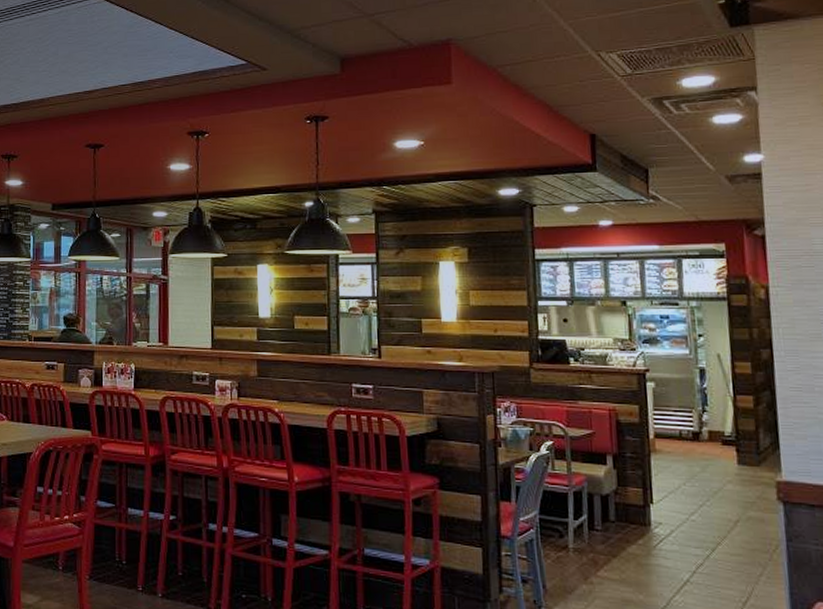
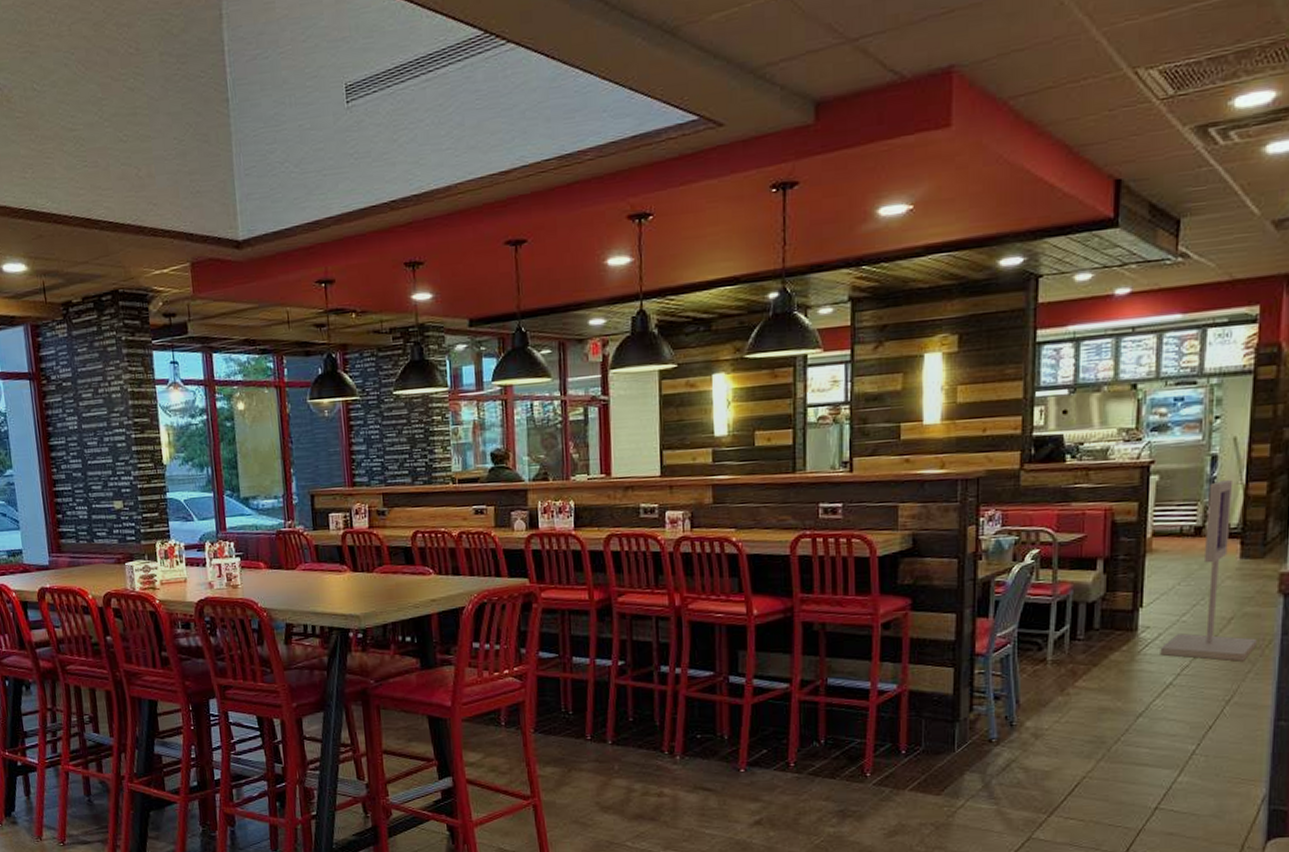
sign stand: none [674,391,765,564] -> present [1160,479,1257,662]

